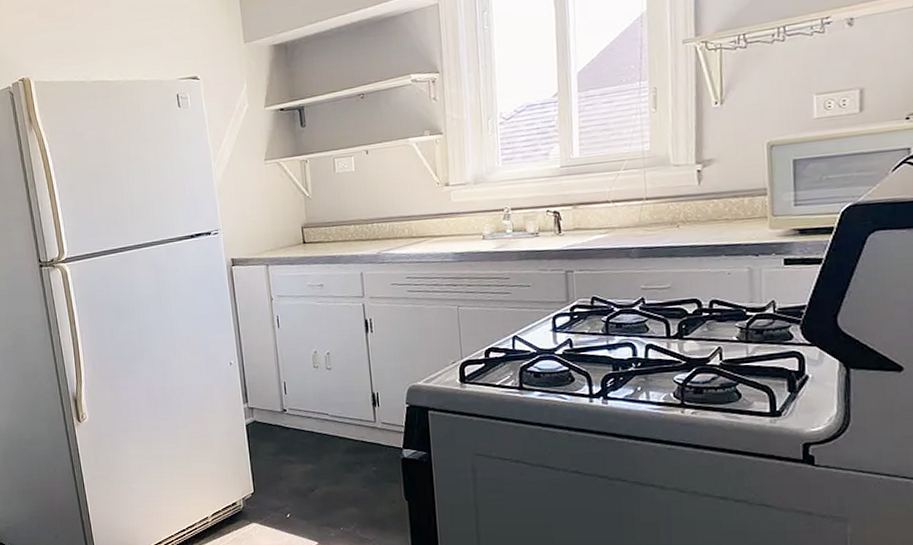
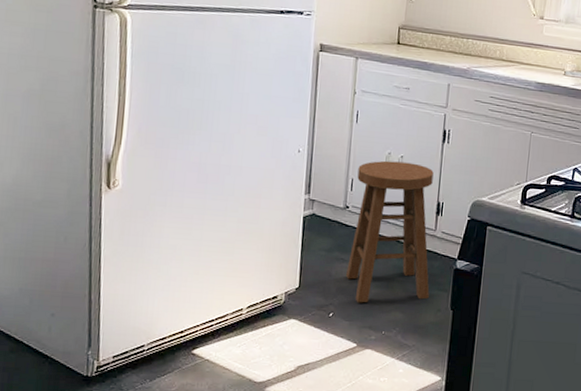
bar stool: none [288,358,381,502] -> present [346,160,434,303]

